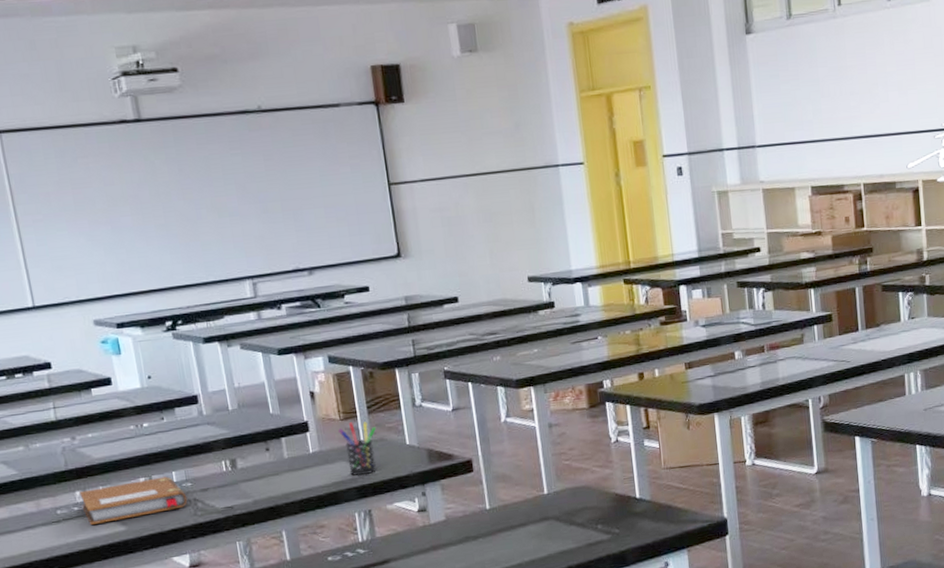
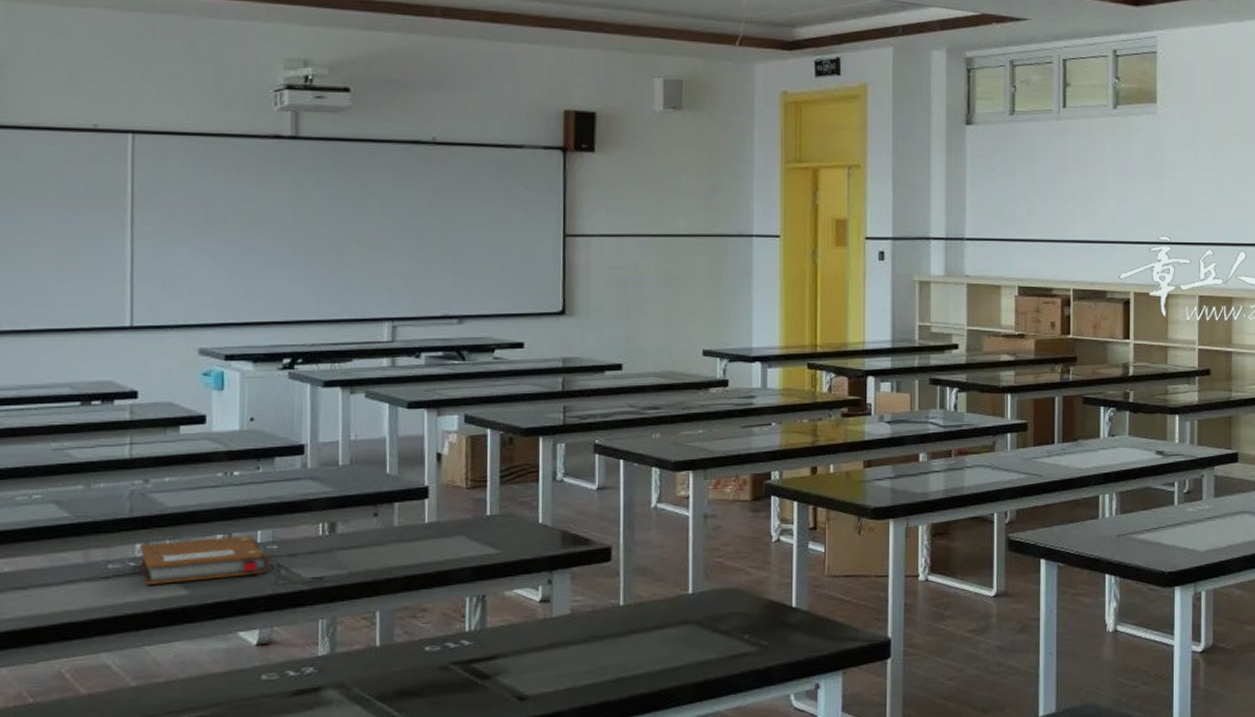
pen holder: present [338,421,377,476] -> none [463,492,506,553]

